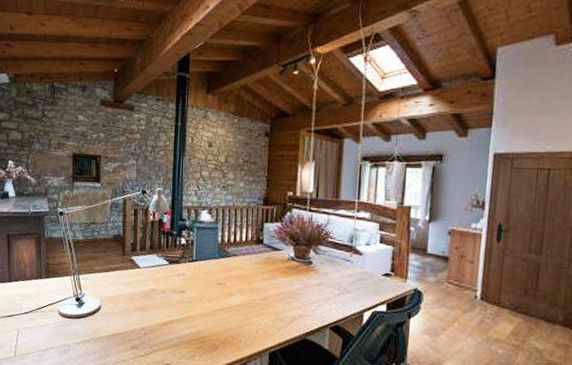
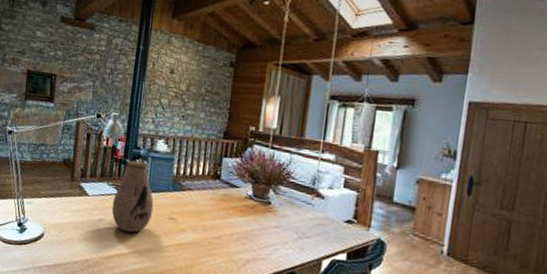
vase: none [163,232,202,300] -> present [111,160,154,234]

